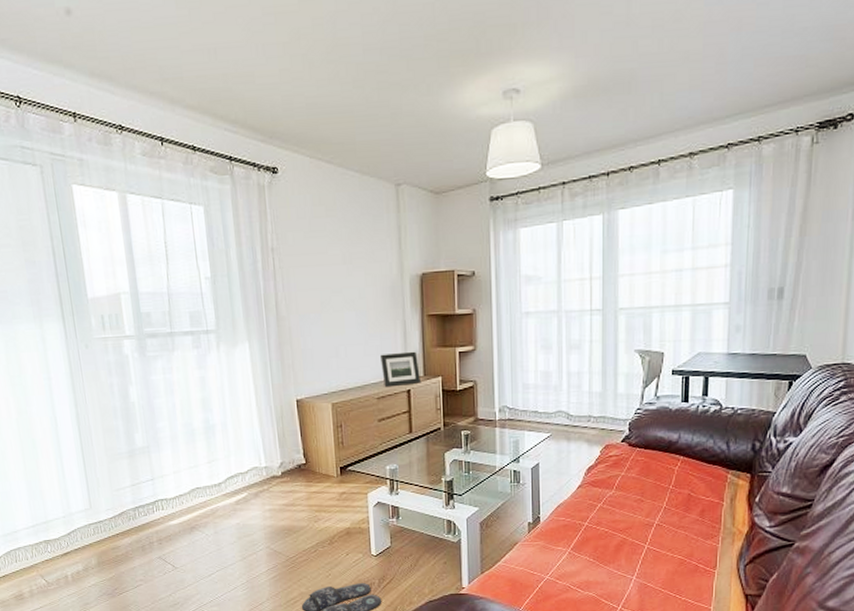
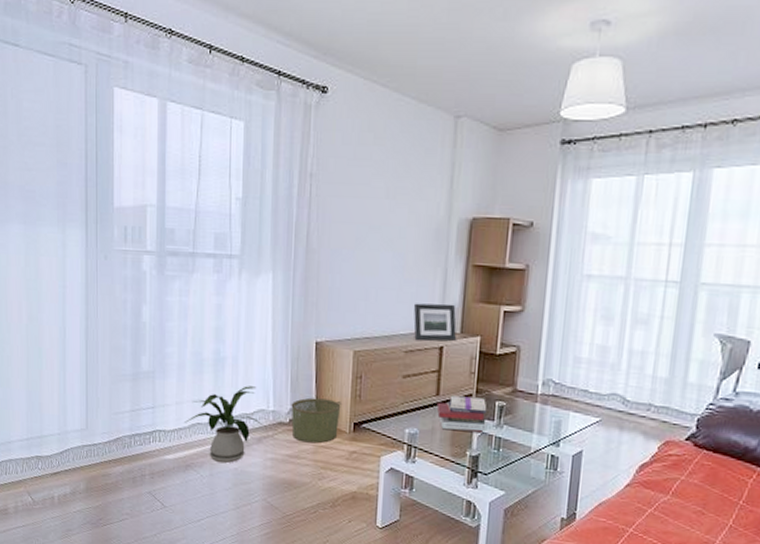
house plant: none [184,447,262,521] -> present [185,386,267,463]
basket: none [281,449,327,491] -> present [291,397,341,444]
books: none [411,430,457,461] -> present [436,395,488,434]

